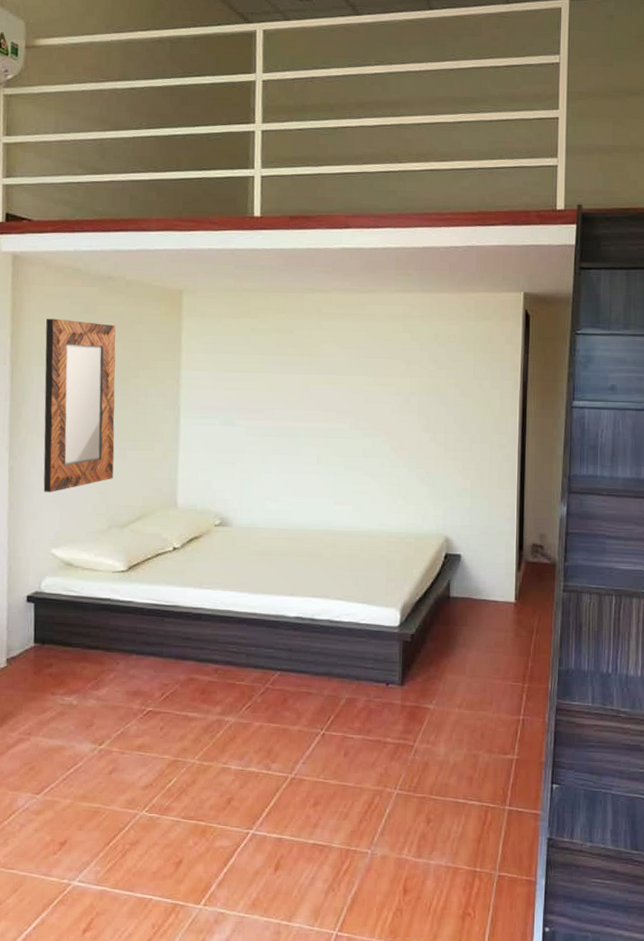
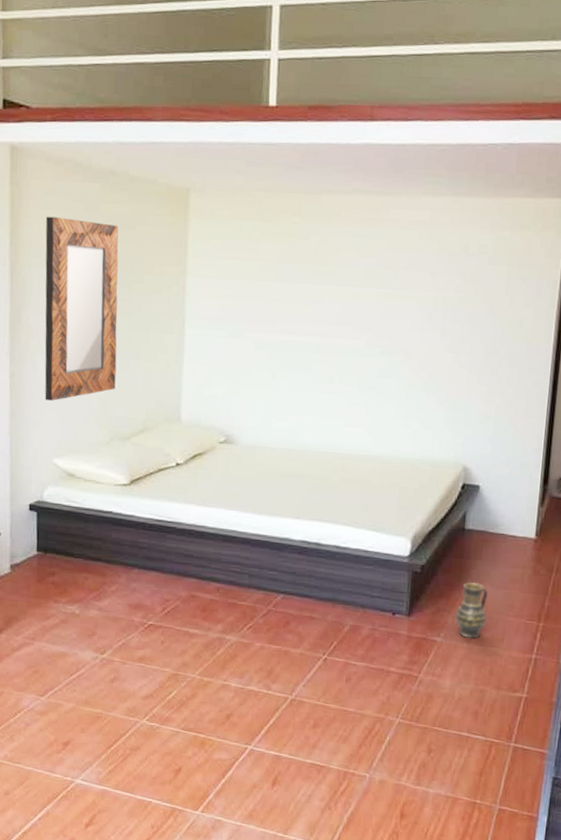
vase: none [446,647,476,704] -> present [455,581,488,639]

